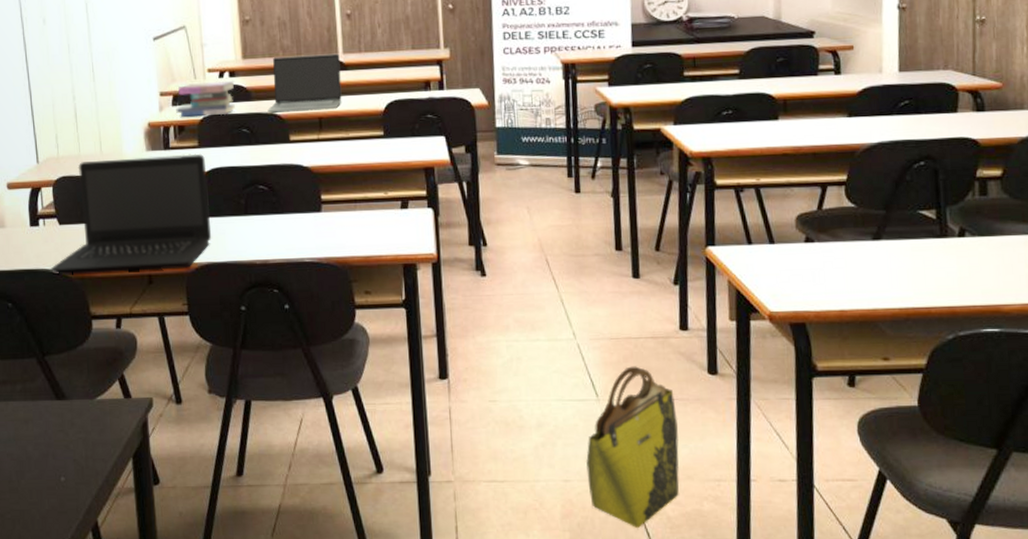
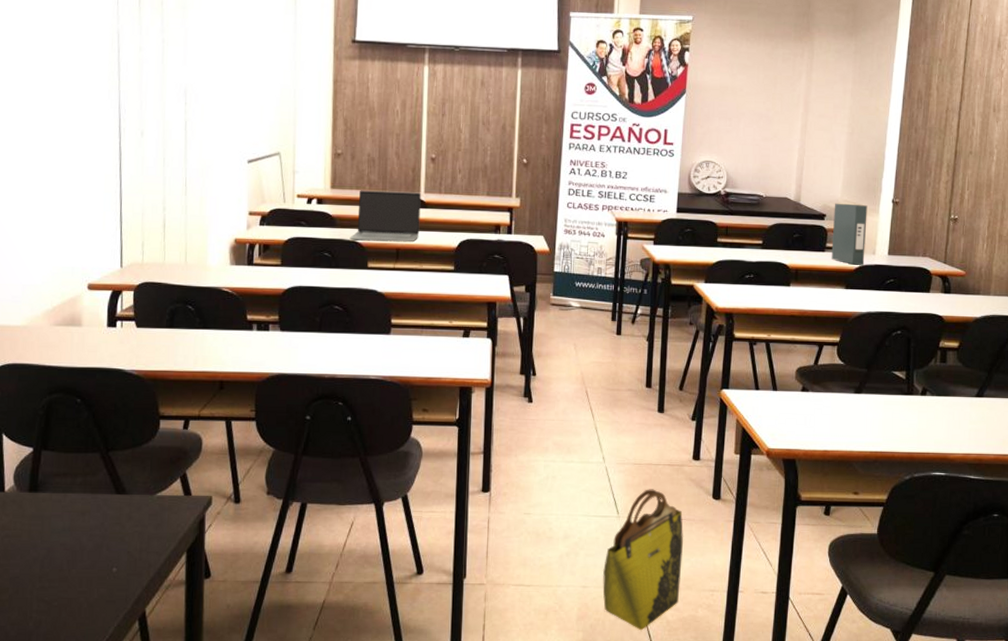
laptop: present [50,153,212,275] -> none [123,270,286,377]
books: present [176,80,235,117] -> none [263,205,320,239]
binder: none [824,15,870,88] -> present [831,203,868,265]

